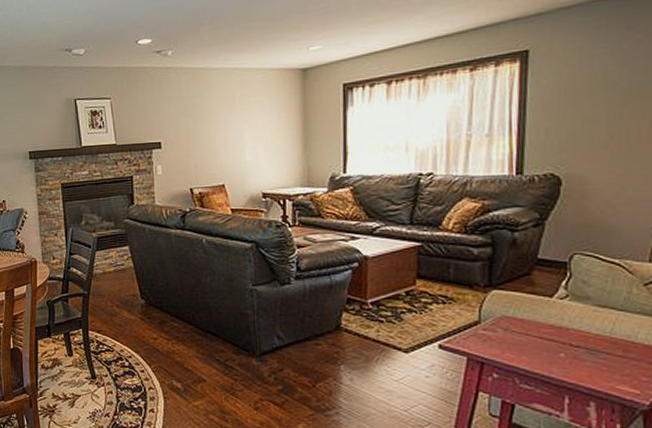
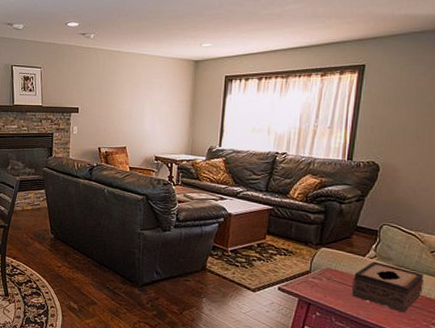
tissue box: none [539,303,638,366] -> present [352,261,424,313]

